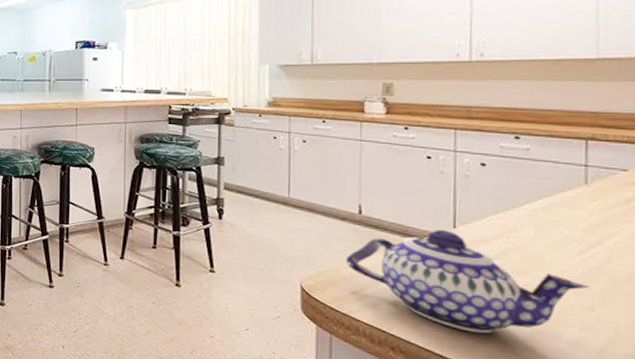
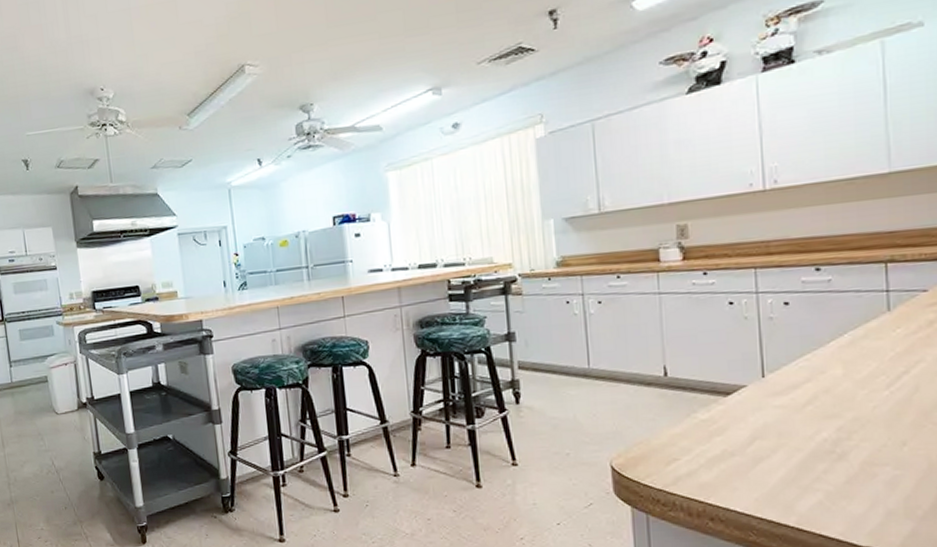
teapot: present [345,230,590,334] -> none [655,381,901,488]

